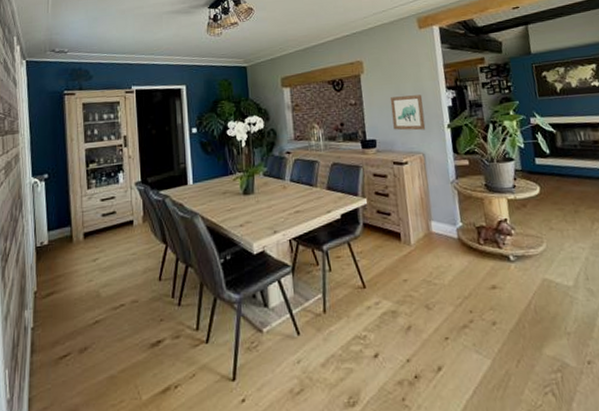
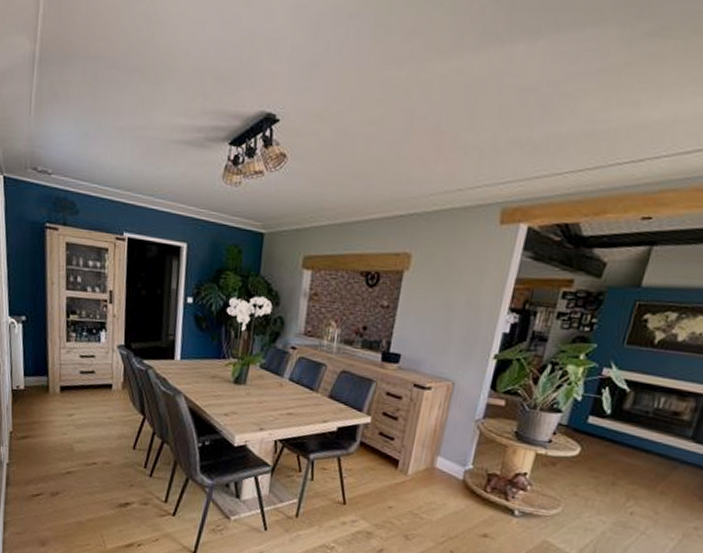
wall art: present [390,94,426,131] -> none [426,307,475,355]

